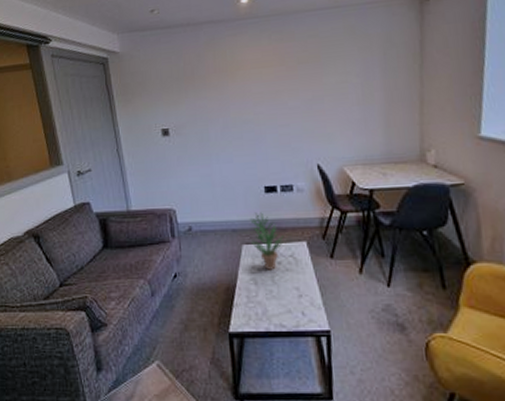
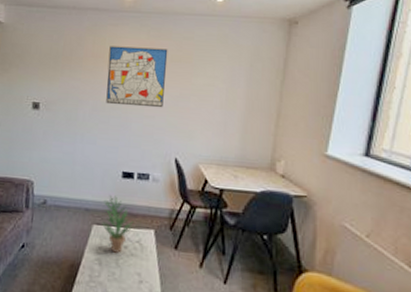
wall art: none [231,51,296,119] -> present [106,46,168,108]

